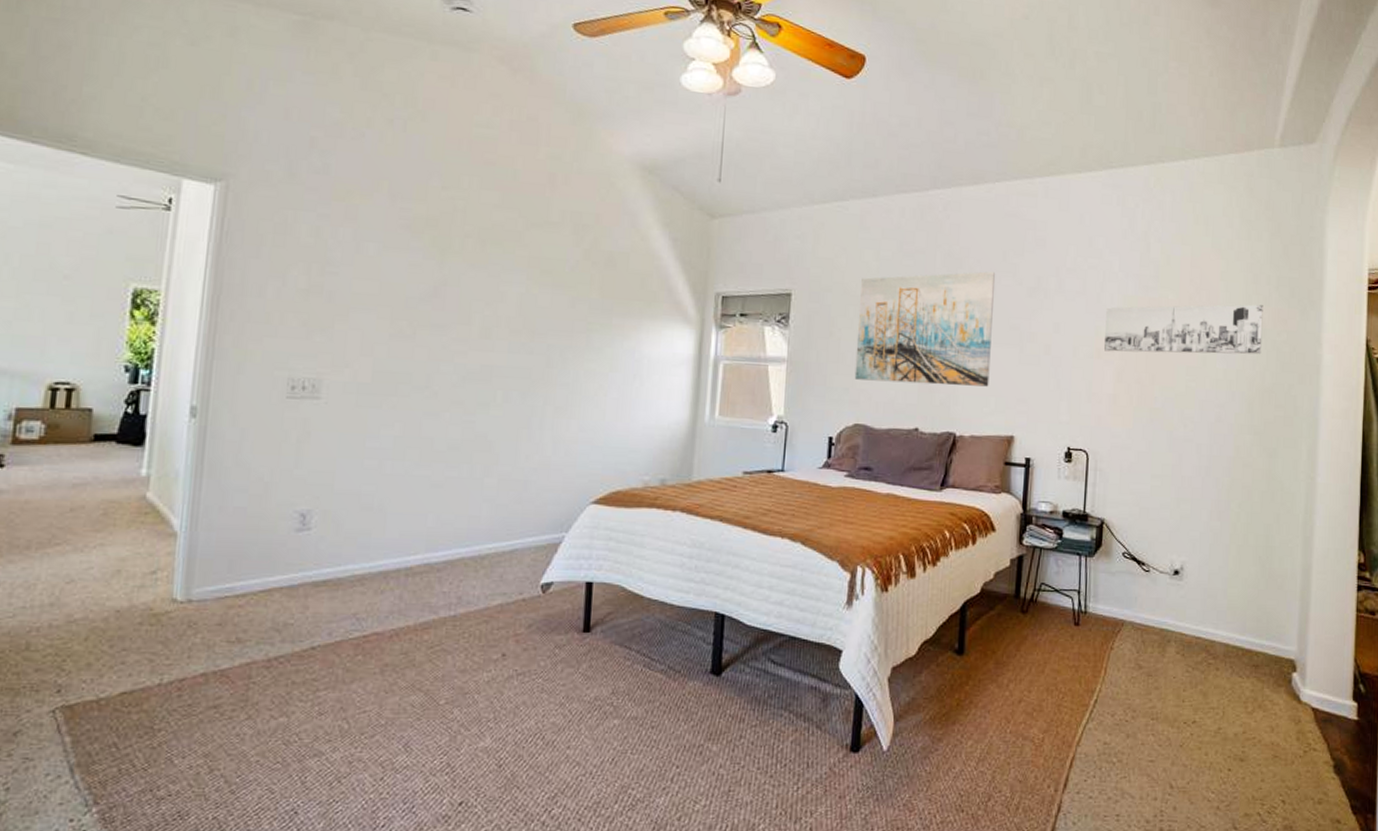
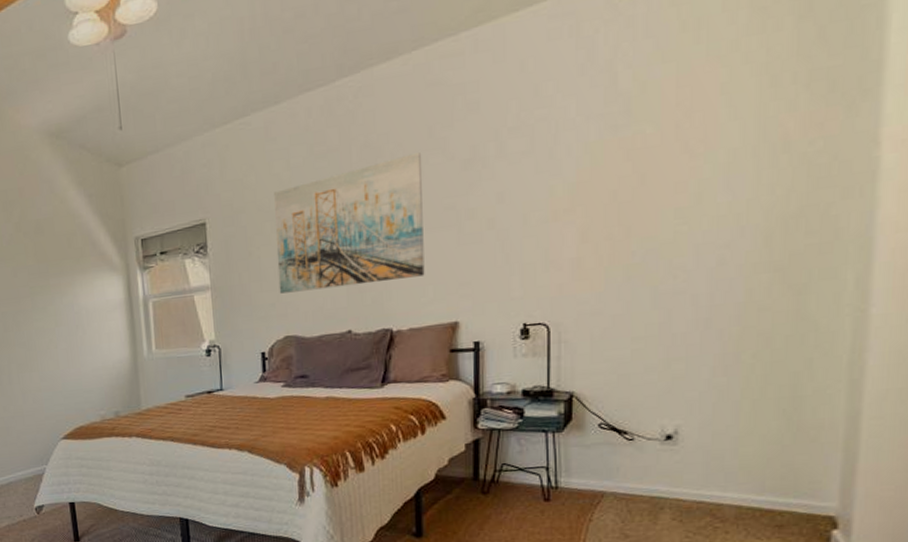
wall art: present [1104,304,1263,355] -> none [562,112,787,212]

